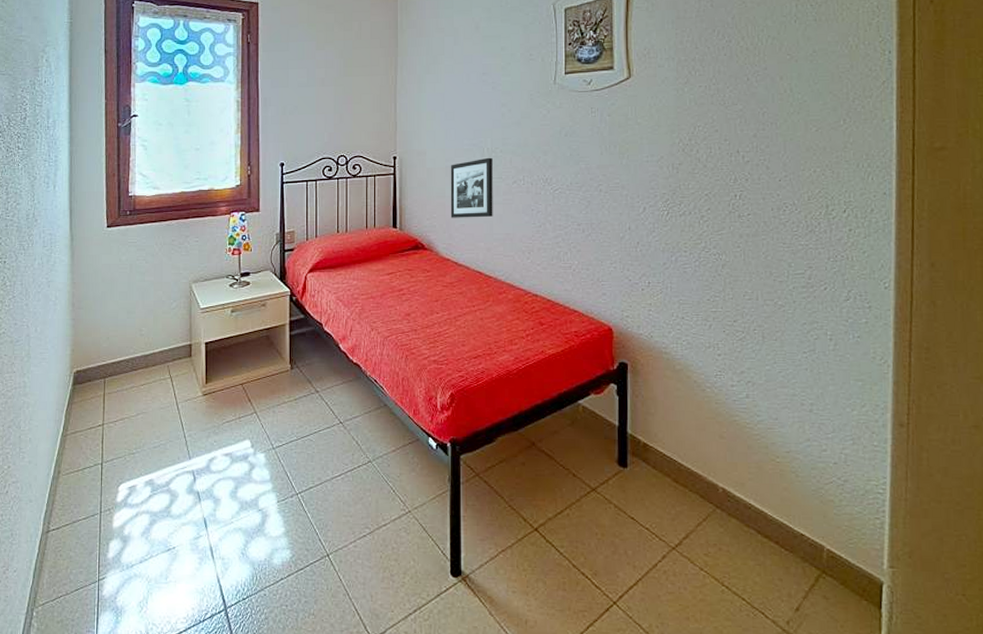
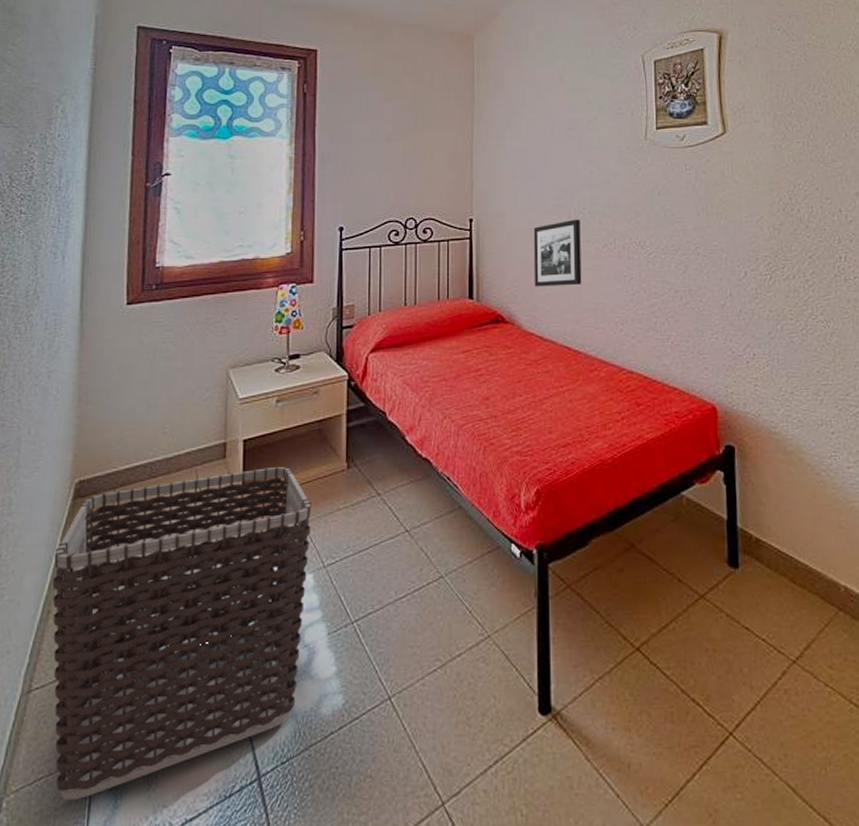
clothes hamper: none [60,365,262,615] -> present [52,466,312,801]

